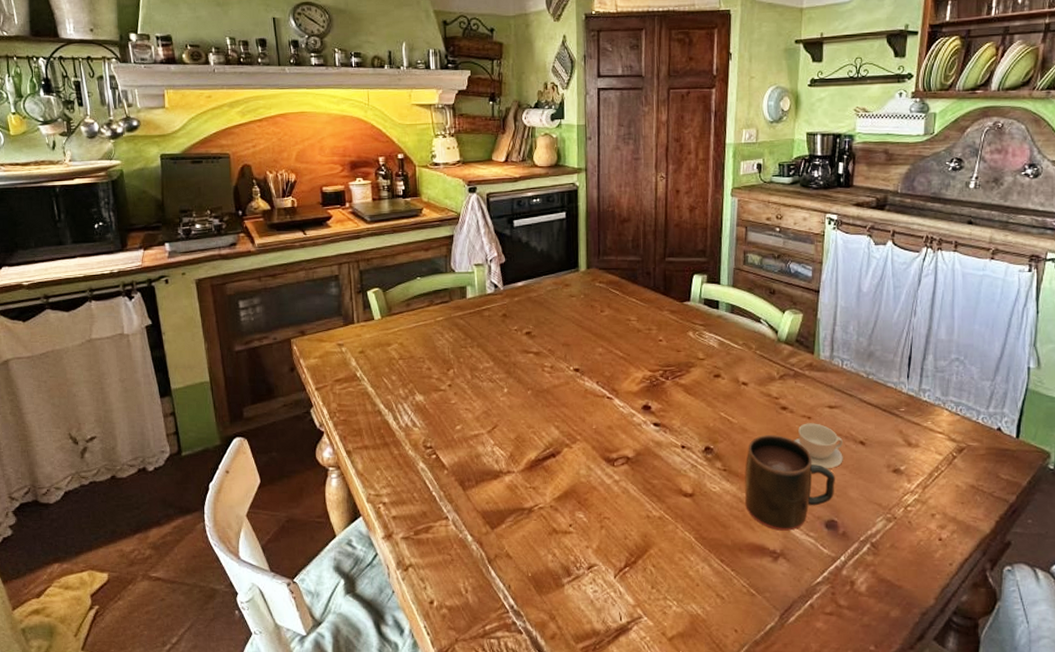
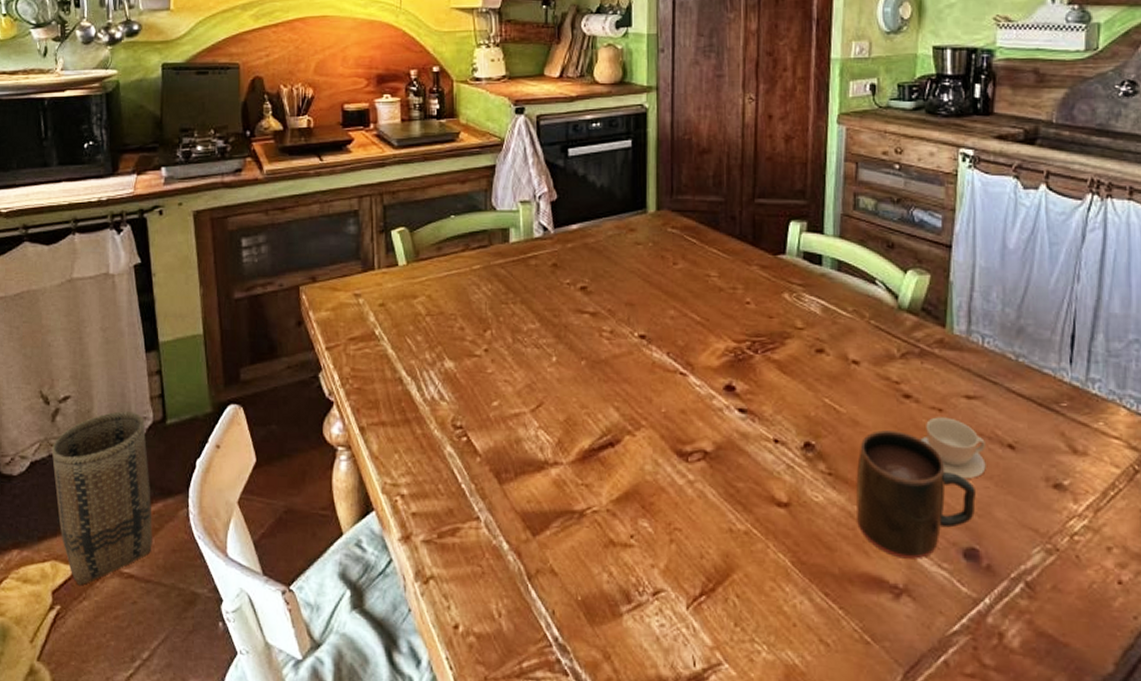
basket: none [82,447,175,589] -> present [51,411,152,586]

